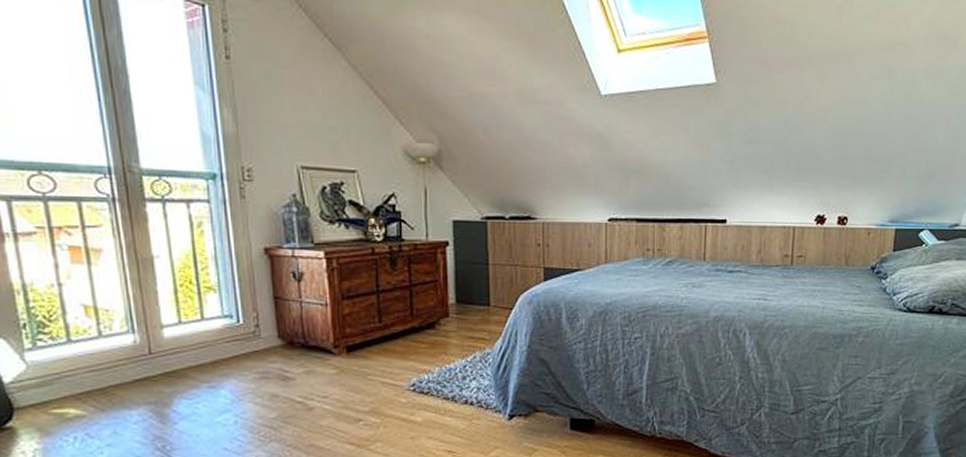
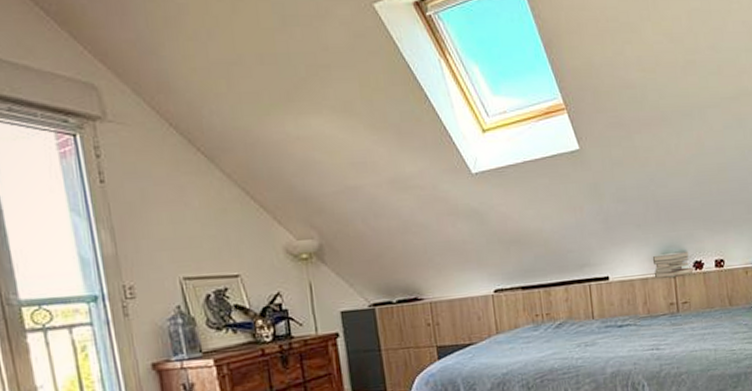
books: none [774,203,813,230] -> present [652,251,693,279]

